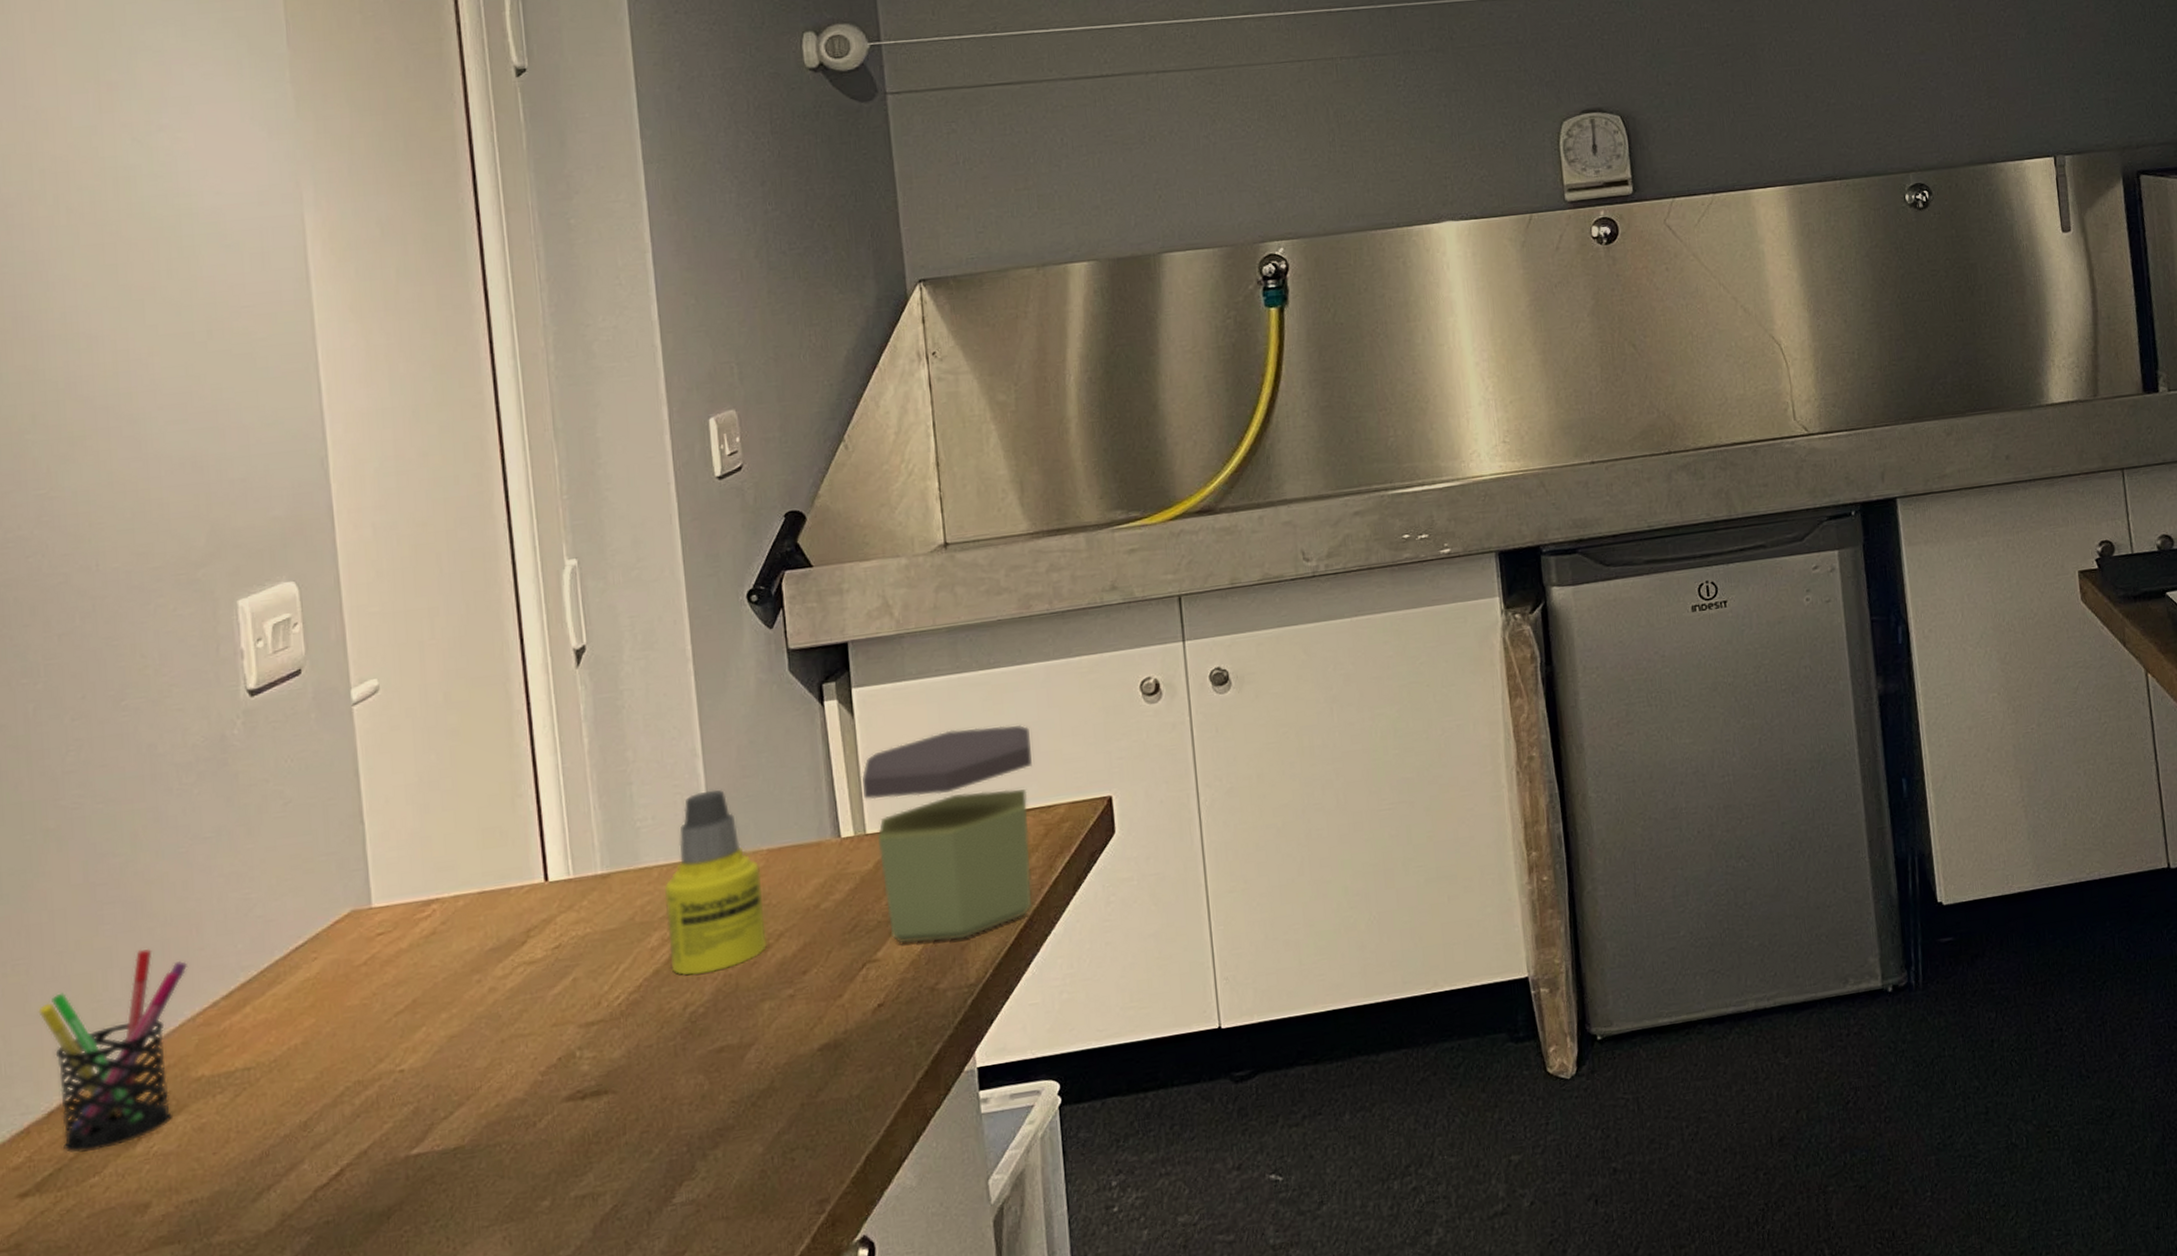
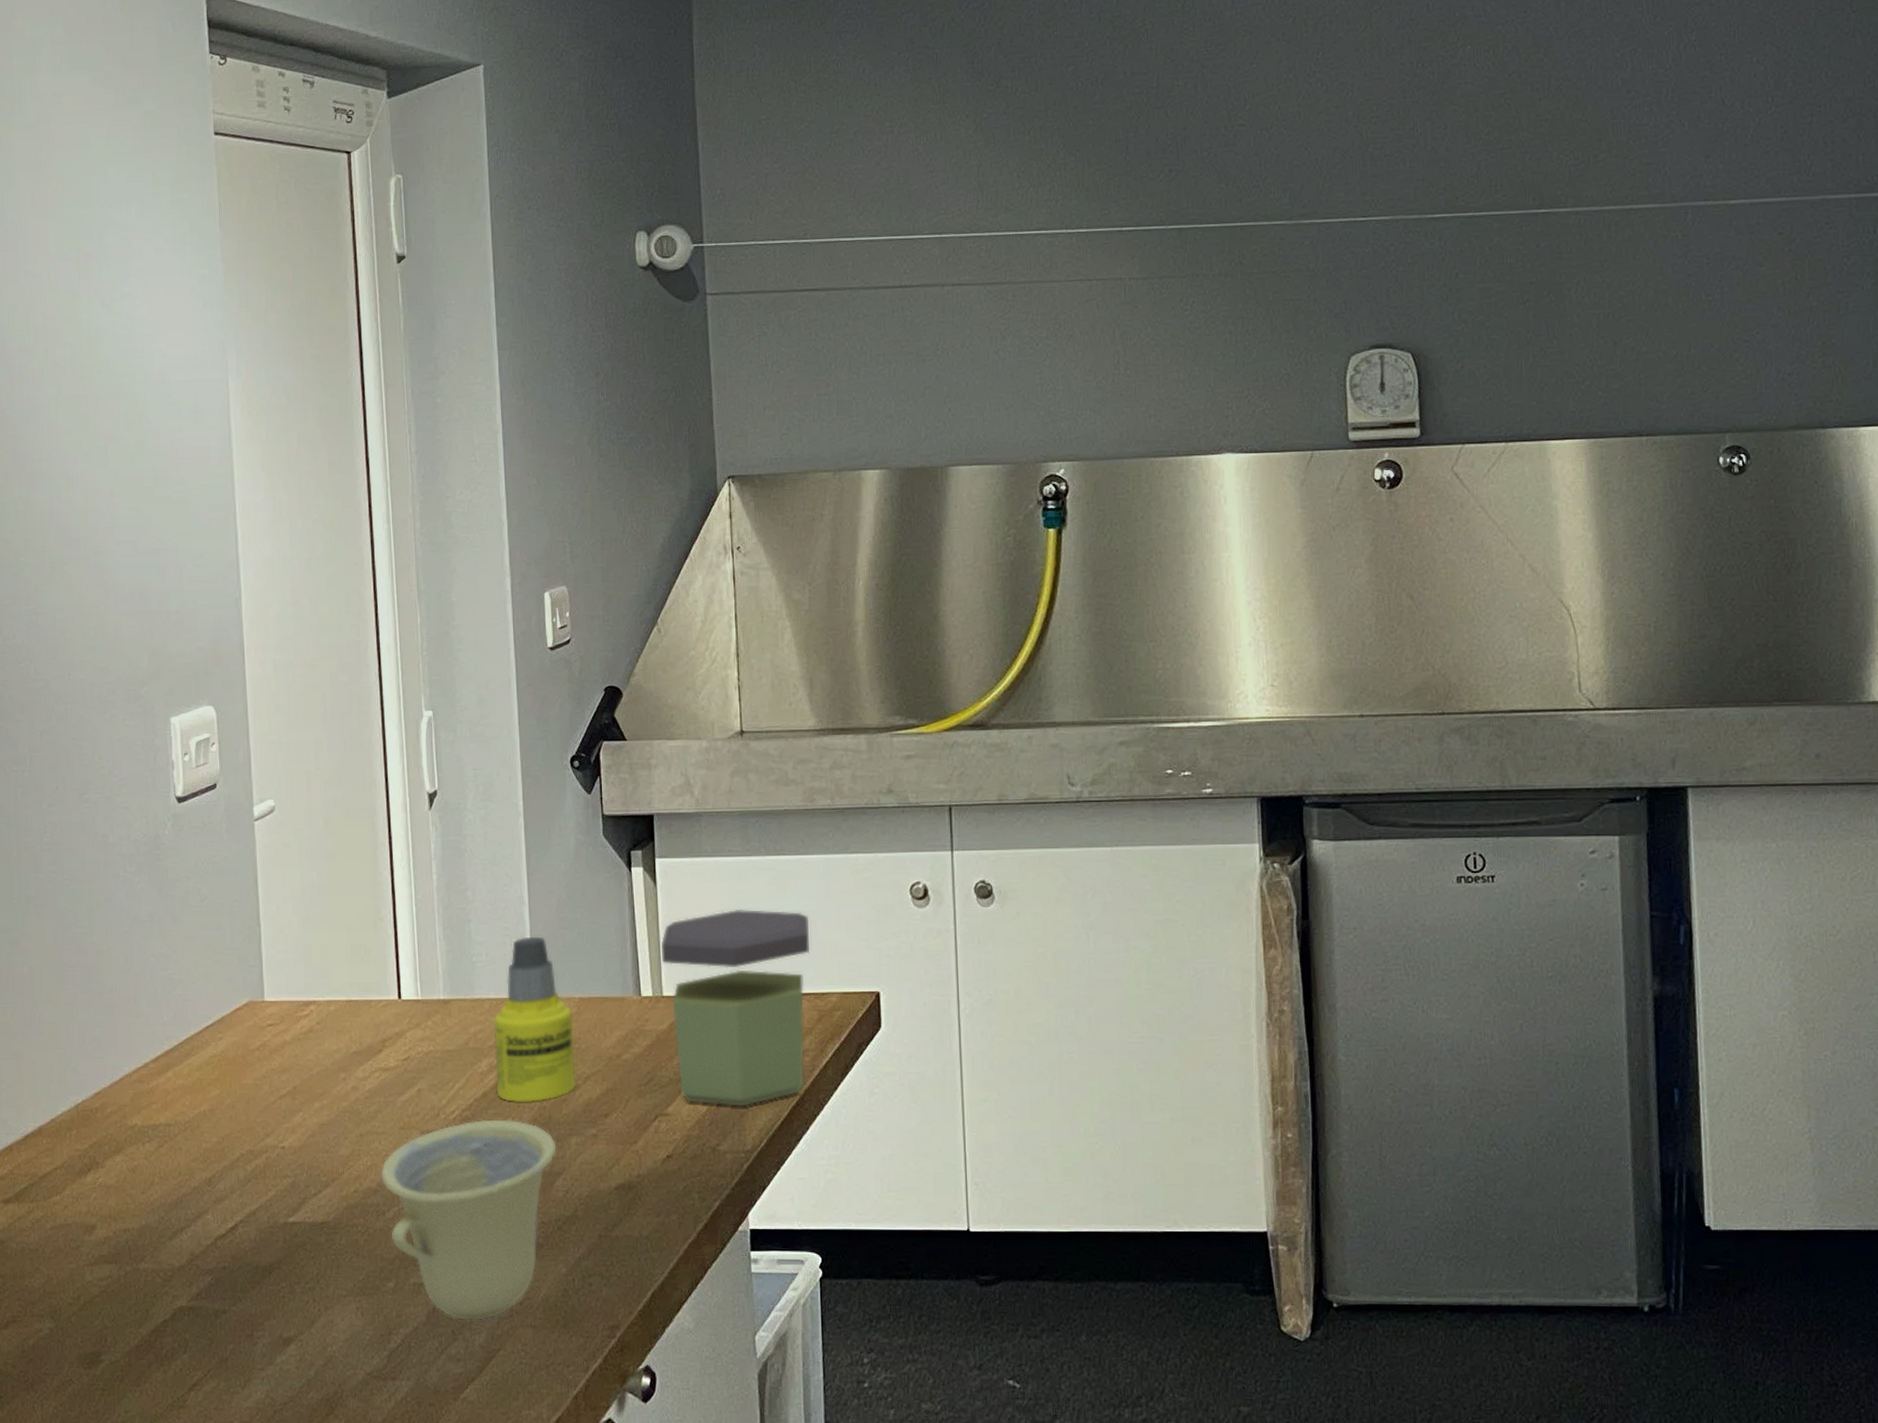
pen holder: present [38,948,189,1153] -> none [20,1009,128,1174]
cup: none [528,994,747,1228] -> present [380,1119,557,1320]

